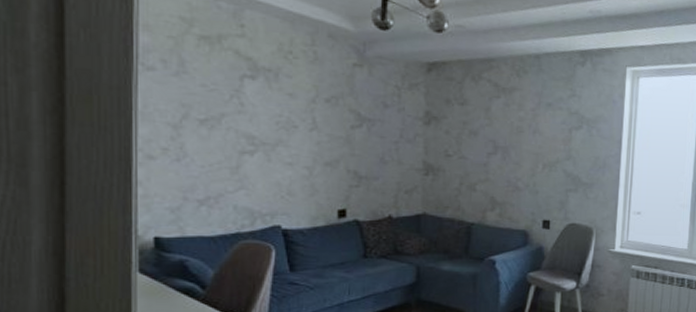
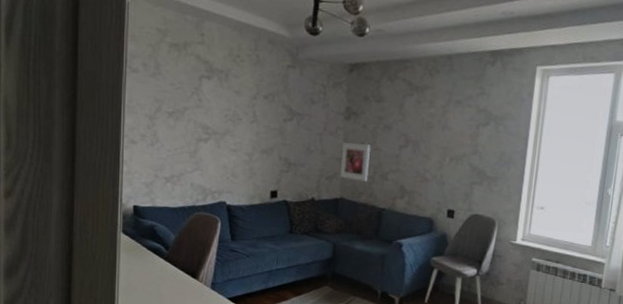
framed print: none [421,151,455,194] -> present [339,143,370,182]

